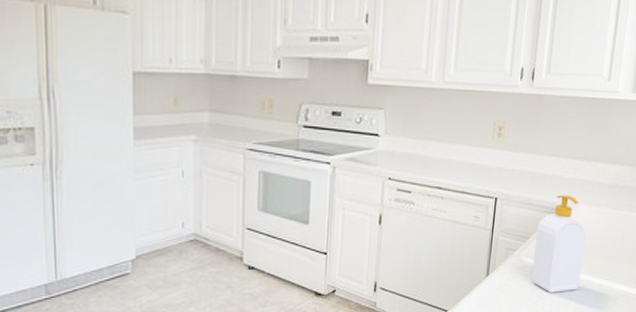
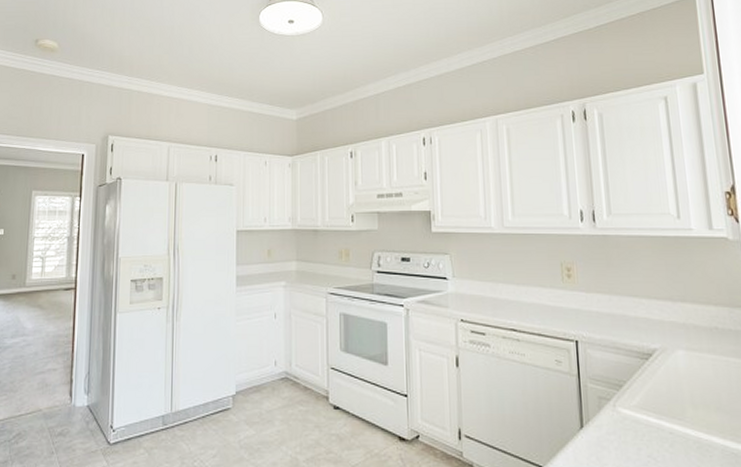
soap bottle: present [531,195,586,293] -> none [629,338,698,453]

